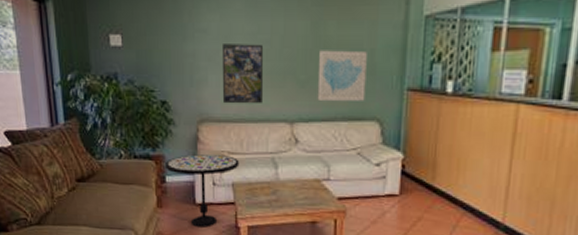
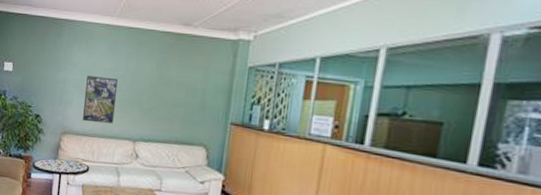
wall art: present [317,50,367,101] -> none [156,87,200,130]

